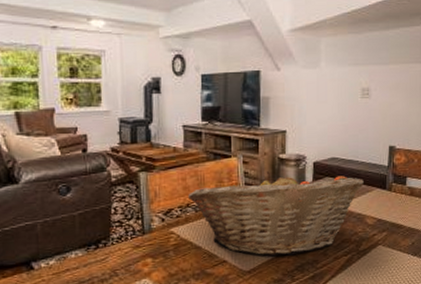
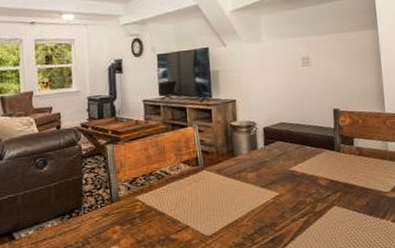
fruit basket: present [188,171,364,256] -> none [151,138,313,220]

